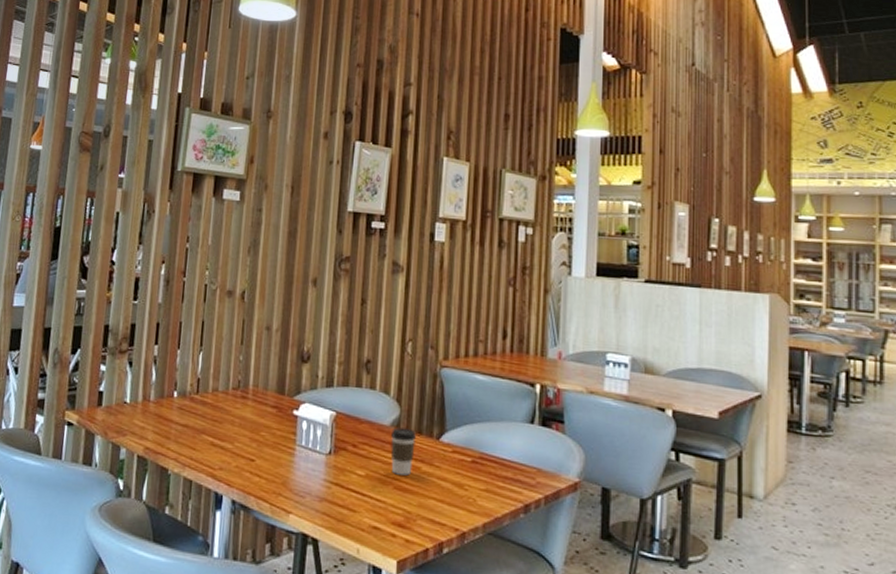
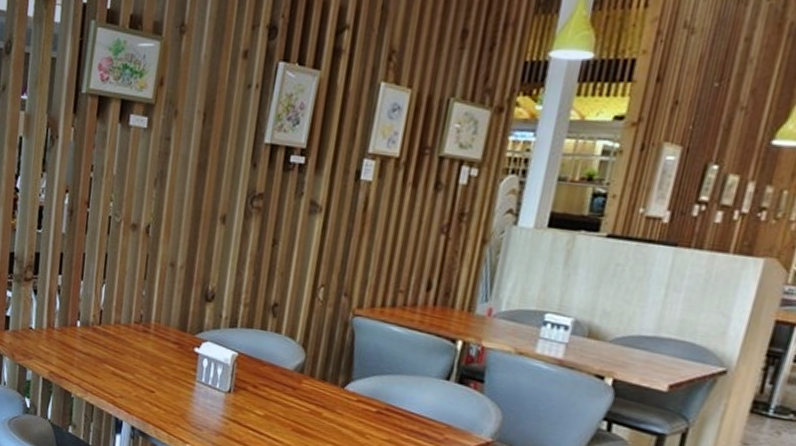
coffee cup: present [390,427,416,476] -> none [291,372,320,419]

